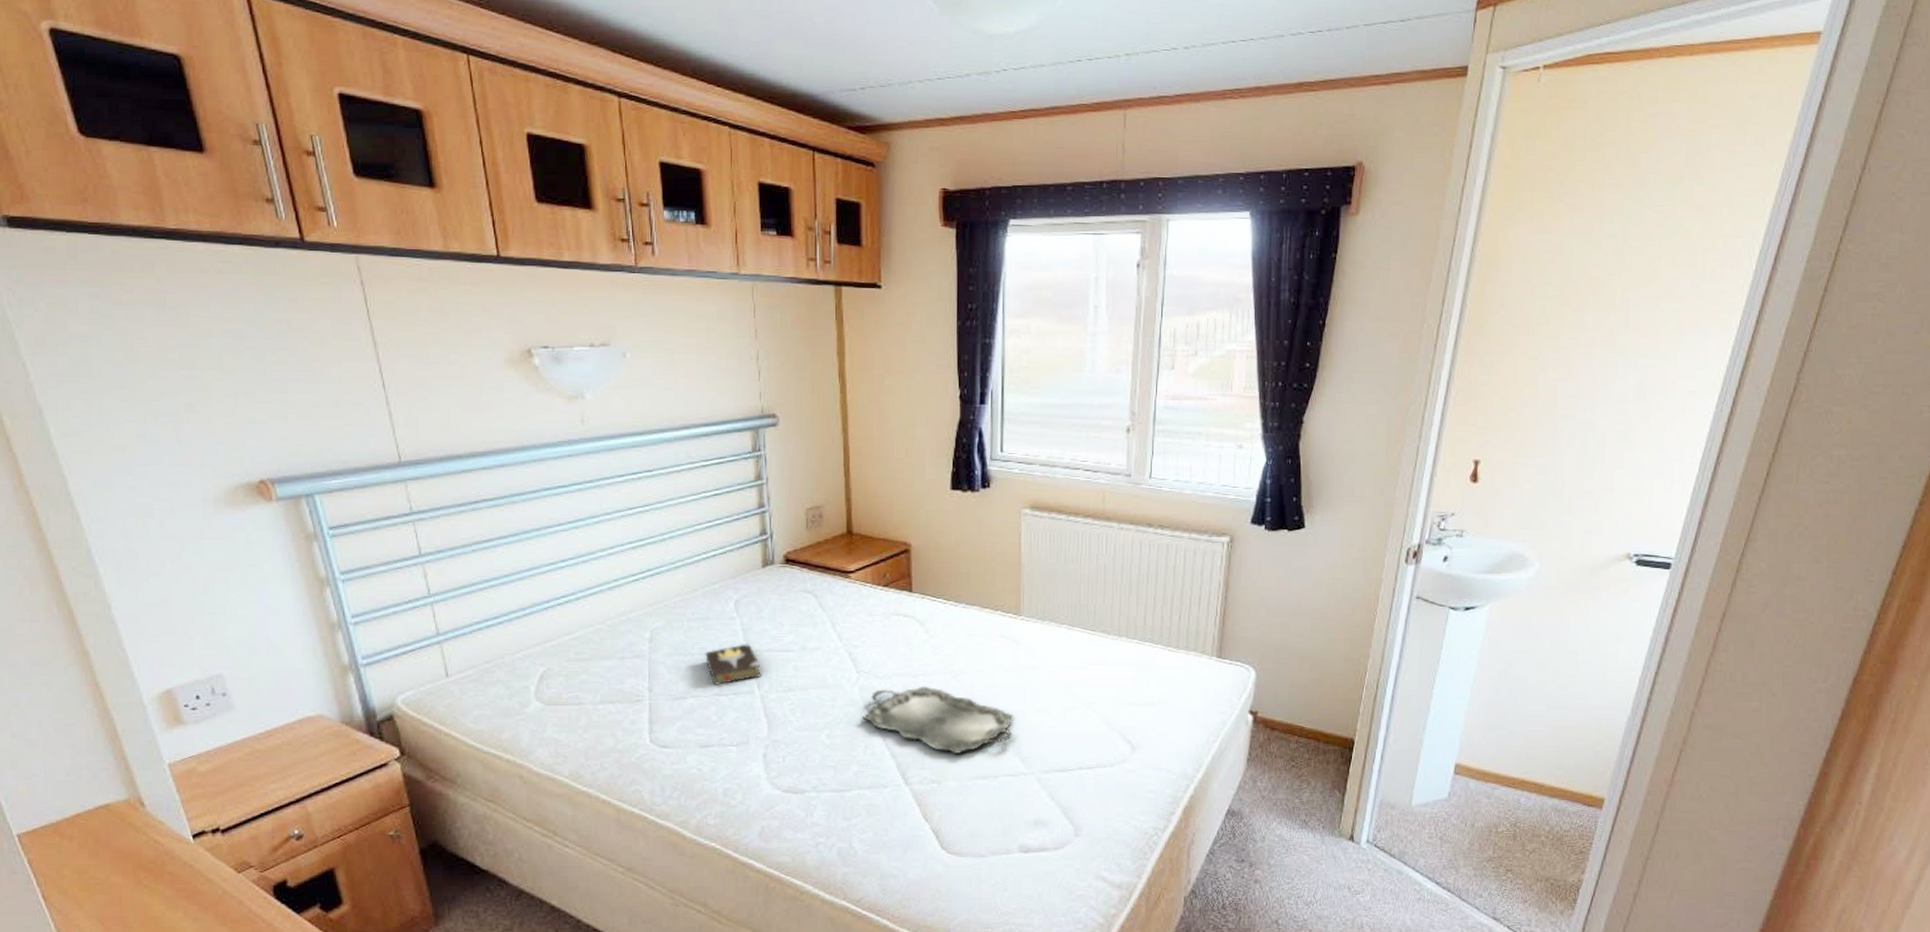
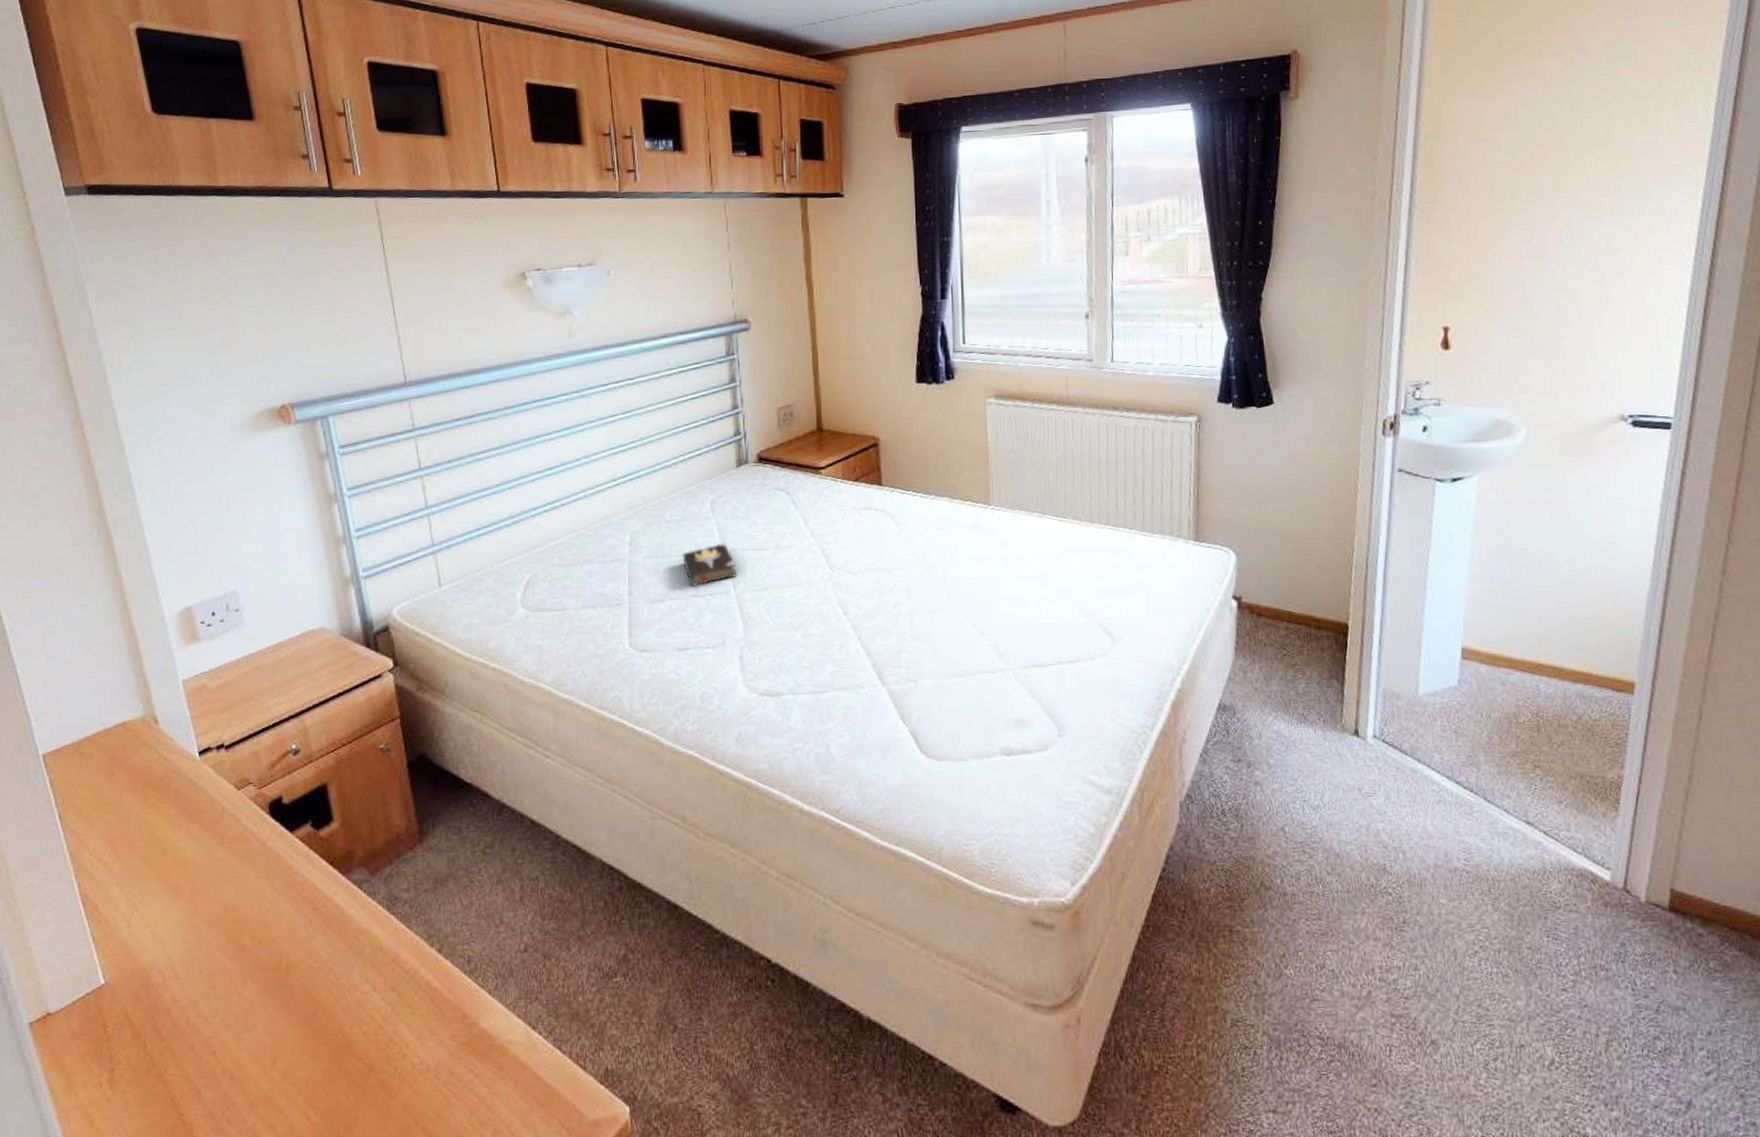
serving tray: present [863,686,1013,753] -> none [837,580,988,650]

